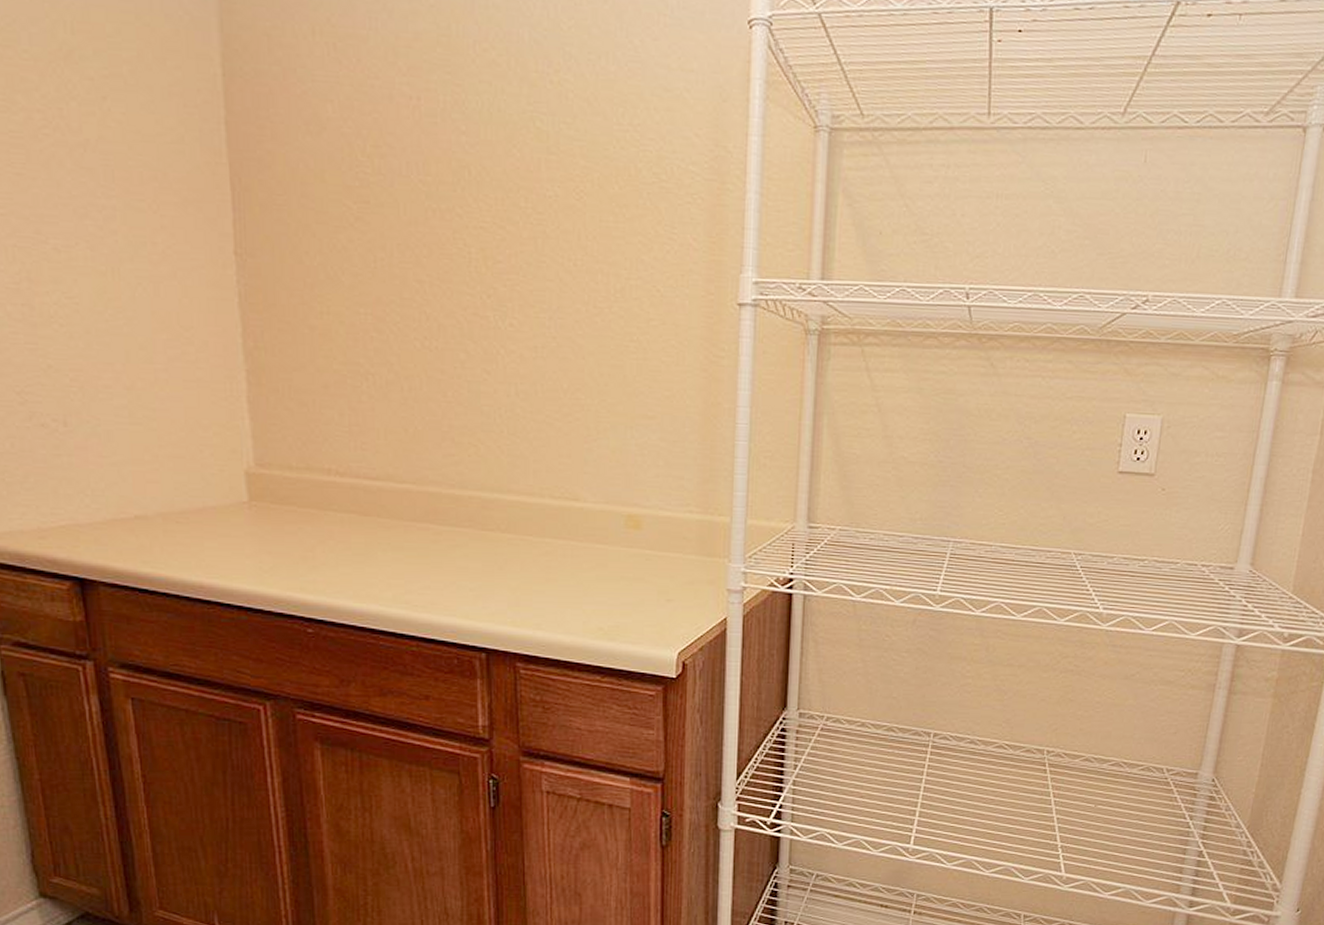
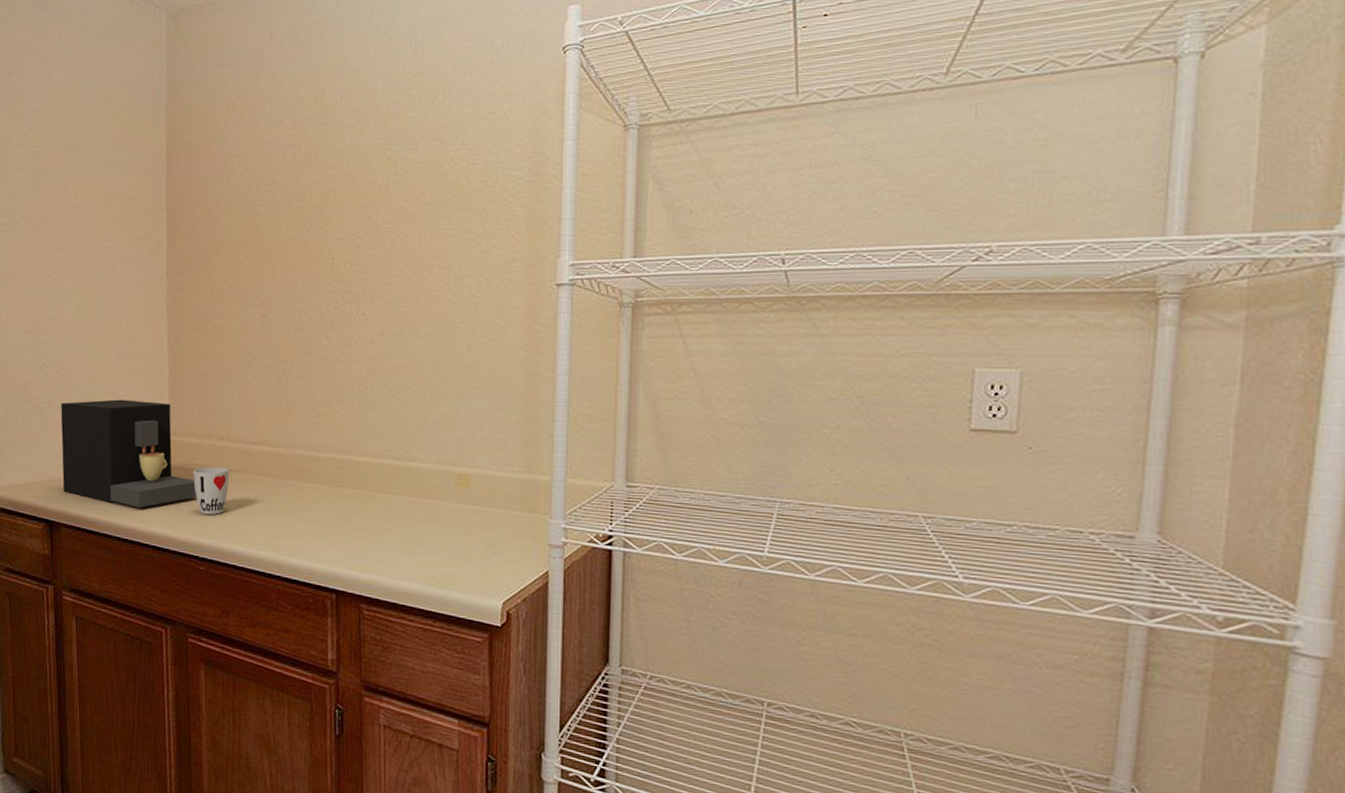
coffee maker: none [83,418,298,559] -> present [61,399,197,508]
cup: none [291,507,341,566] -> present [193,467,229,515]

